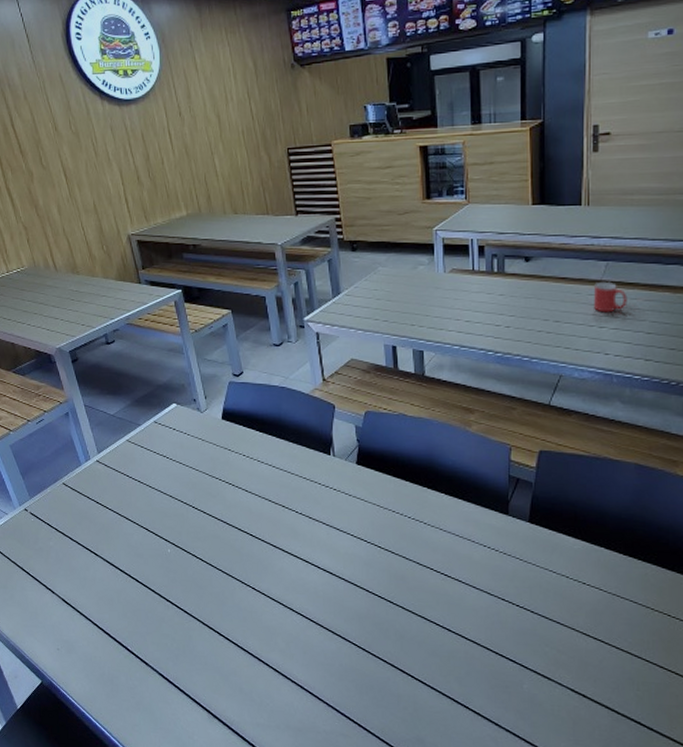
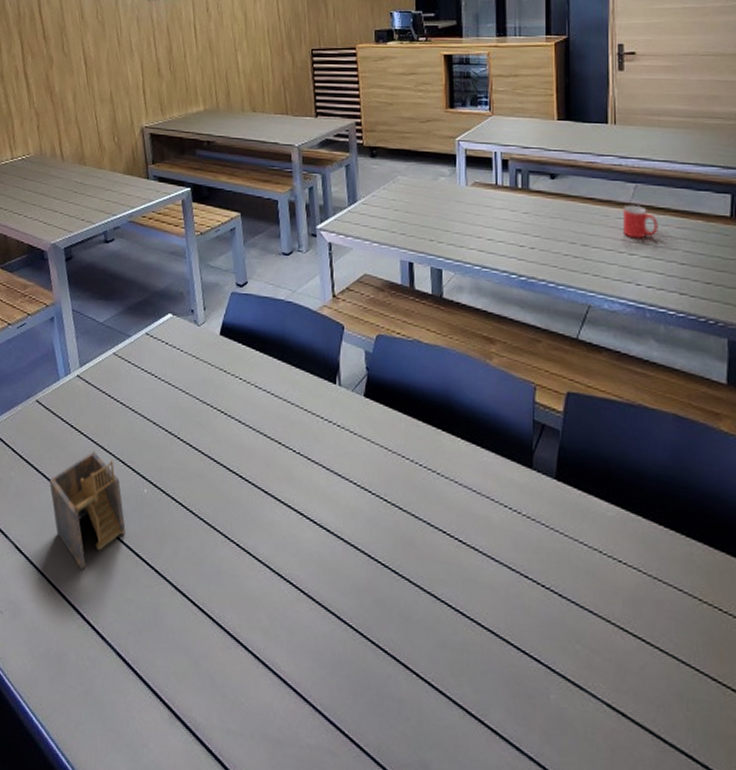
napkin holder: none [84,521,155,615] -> present [49,451,126,571]

